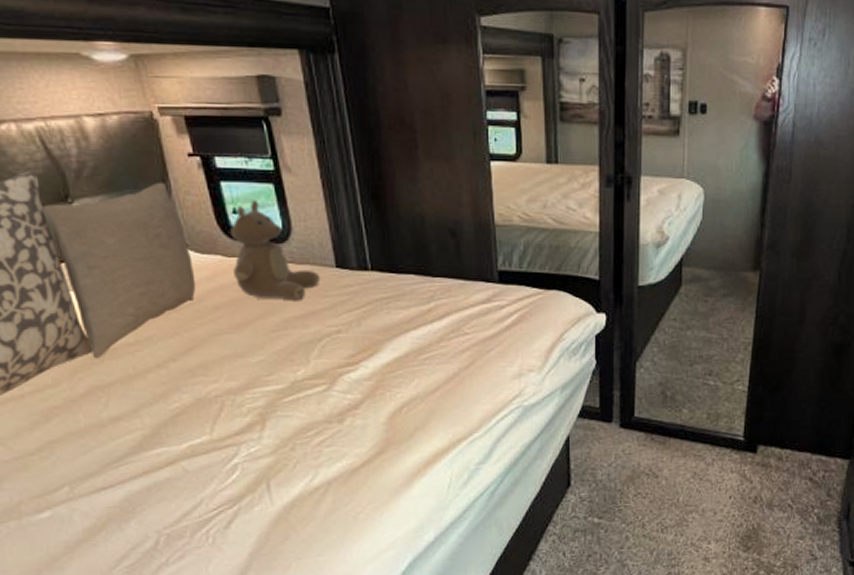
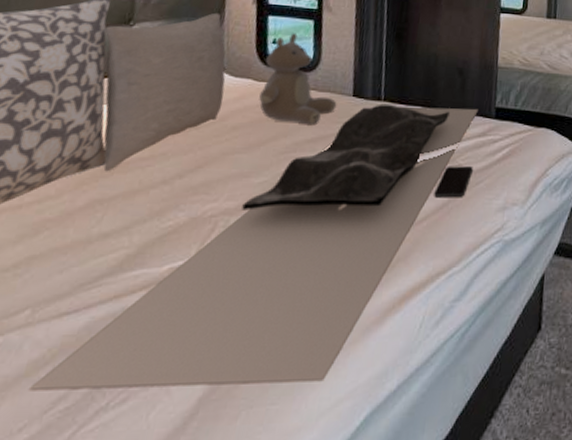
throw blanket: none [90,273,479,551] -> present [28,103,478,390]
phone: none [443,335,481,368] -> present [434,166,473,198]

